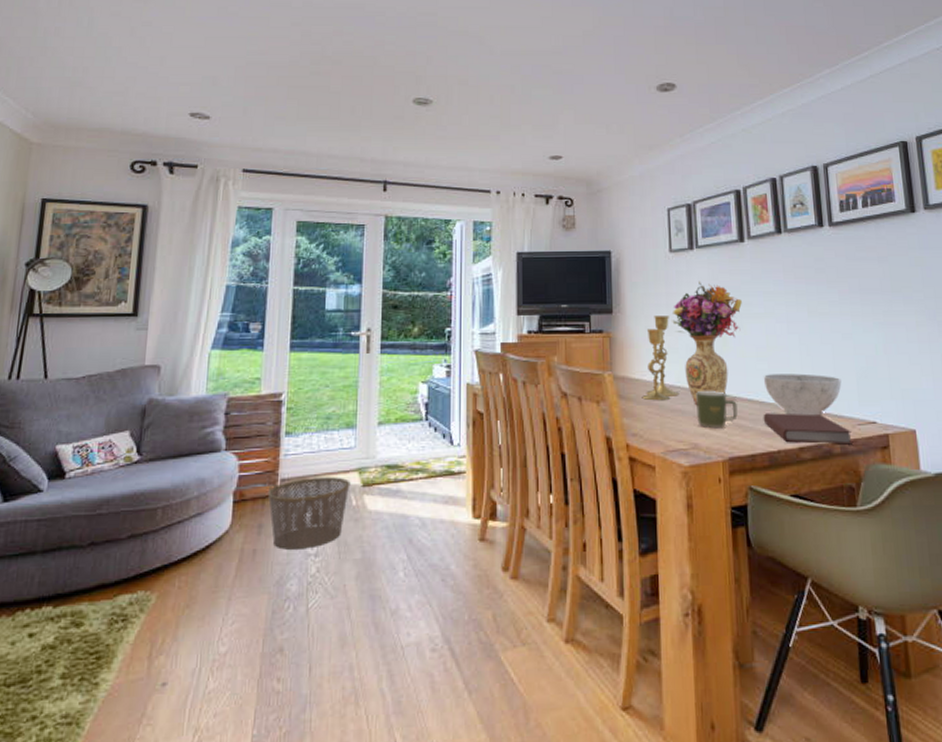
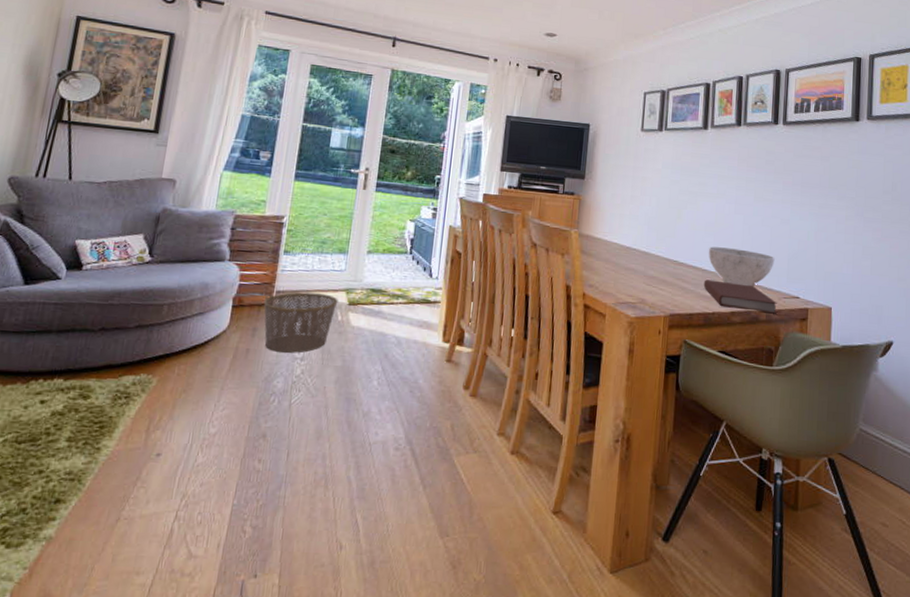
candlestick: present [642,316,679,401] -> none [601,185,634,260]
flower arrangement: present [672,281,742,406] -> none [636,159,699,267]
mug: present [696,391,738,428] -> none [647,255,683,288]

